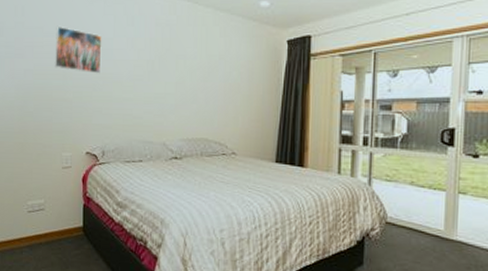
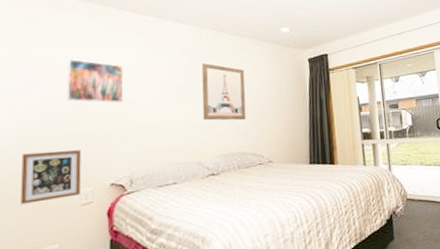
picture frame: none [17,113,64,160] -> present [20,150,82,204]
wall art: none [171,38,216,105] -> present [201,63,247,121]

